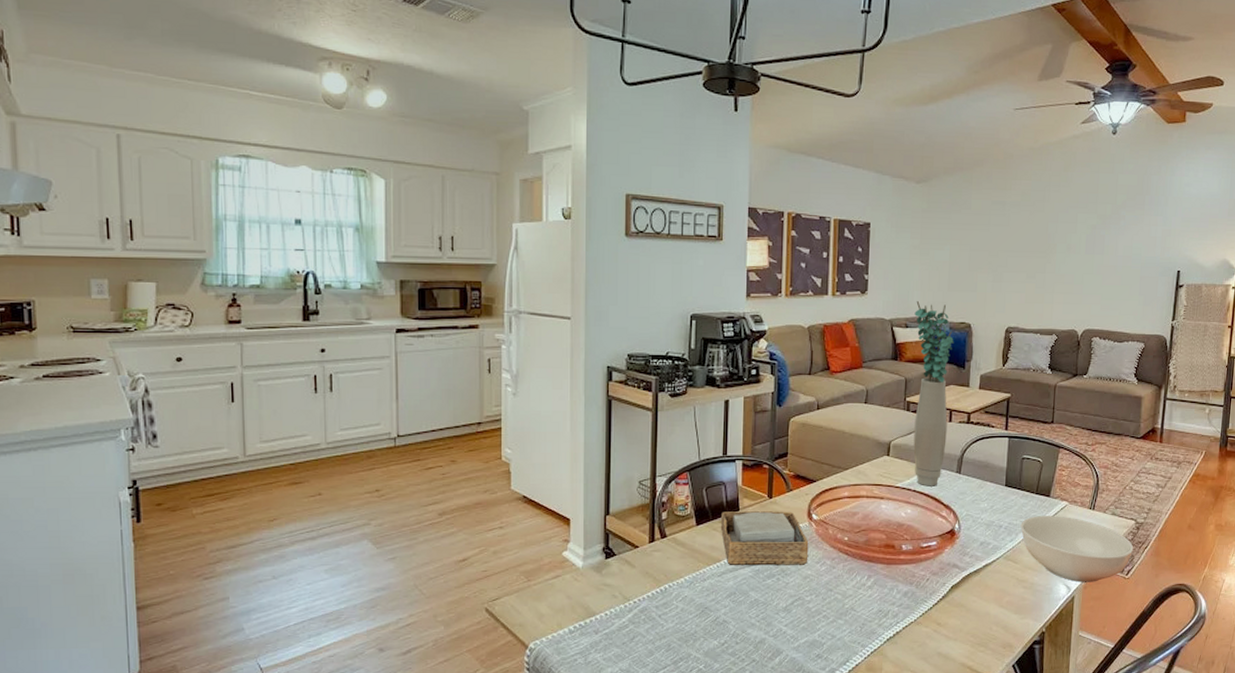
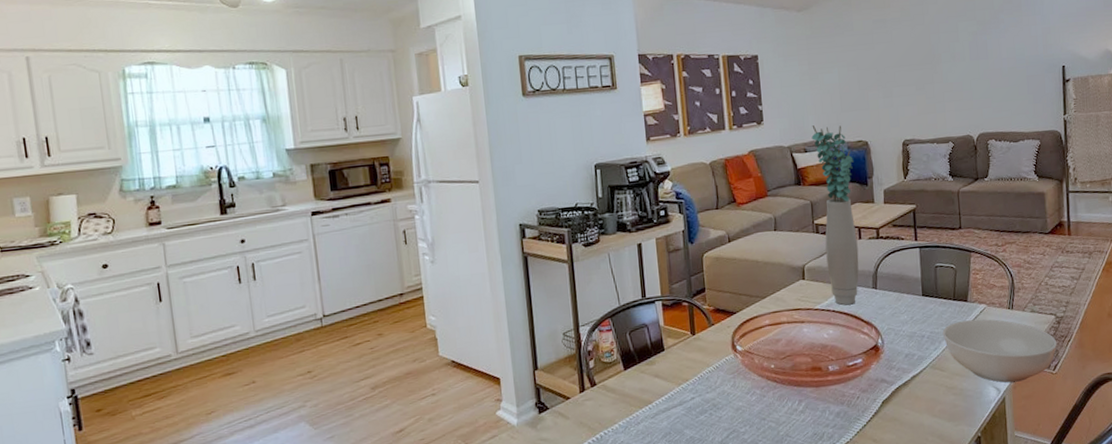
napkin holder: present [720,511,809,566] -> none [647,345,738,407]

